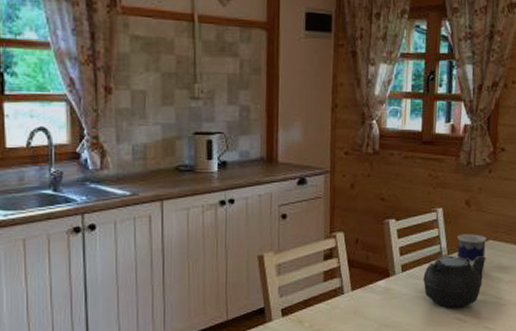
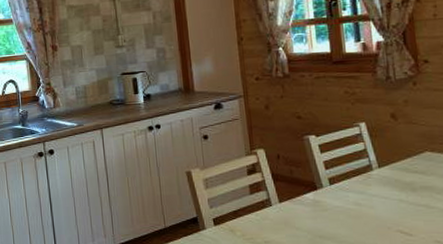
teapot: present [423,255,486,308] -> none [352,168,426,221]
cup: present [457,234,486,266] -> none [387,146,424,178]

